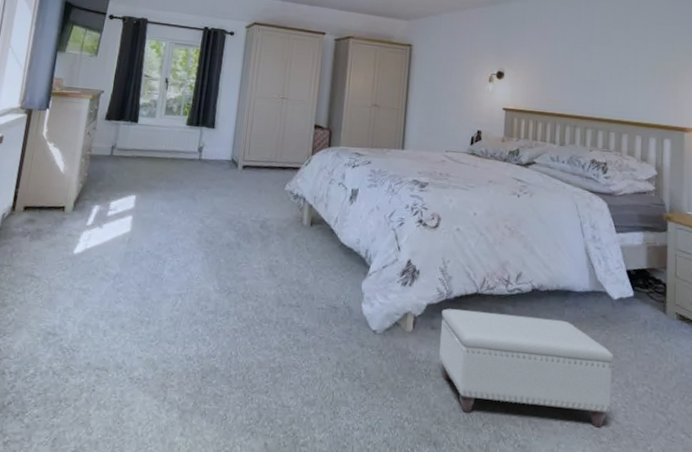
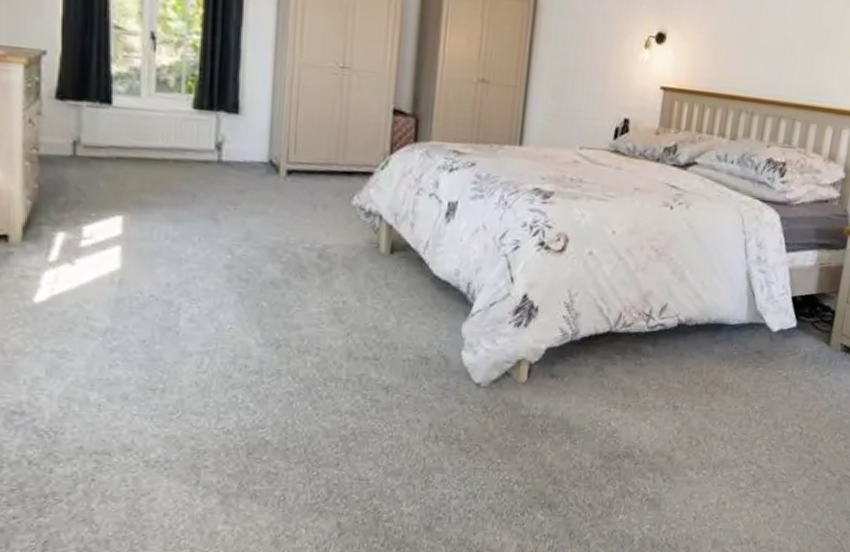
ottoman: present [439,308,614,428] -> none [559,352,765,473]

